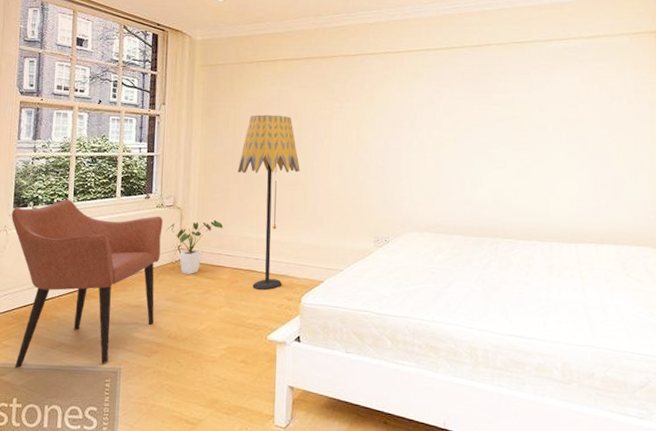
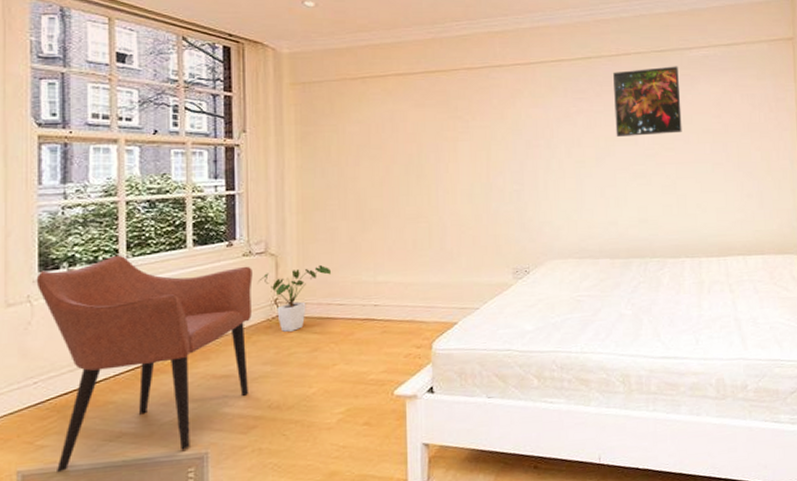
floor lamp: present [237,115,300,291] -> none [345,138,422,341]
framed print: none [474,57,539,122] -> present [613,66,682,137]

